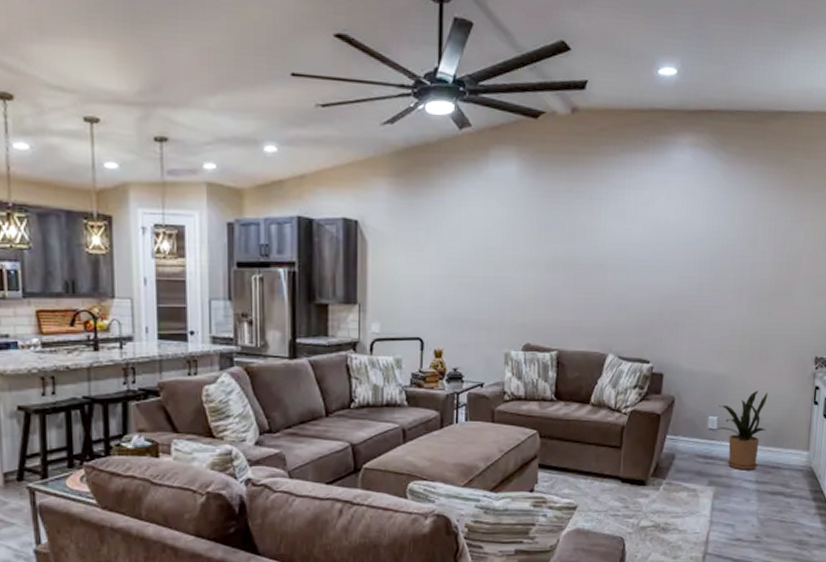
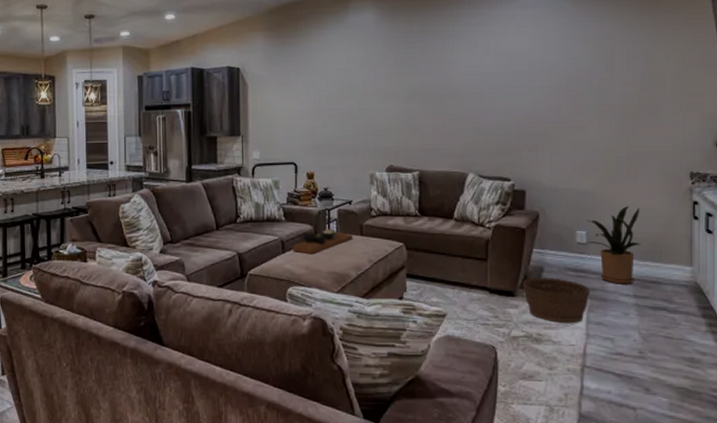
decorative tray: none [415,415,483,445] -> present [293,228,353,255]
basket: none [654,465,717,512] -> present [523,278,591,324]

